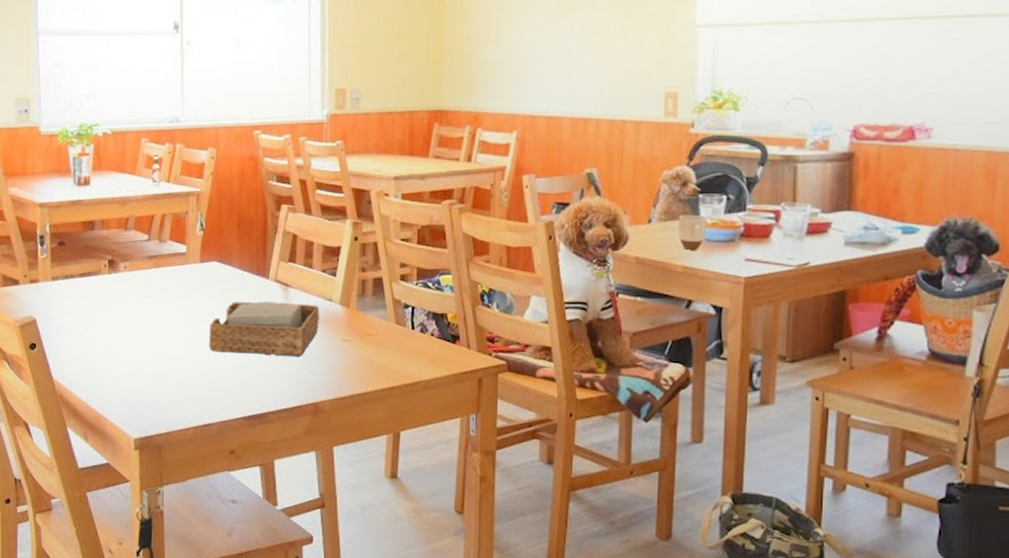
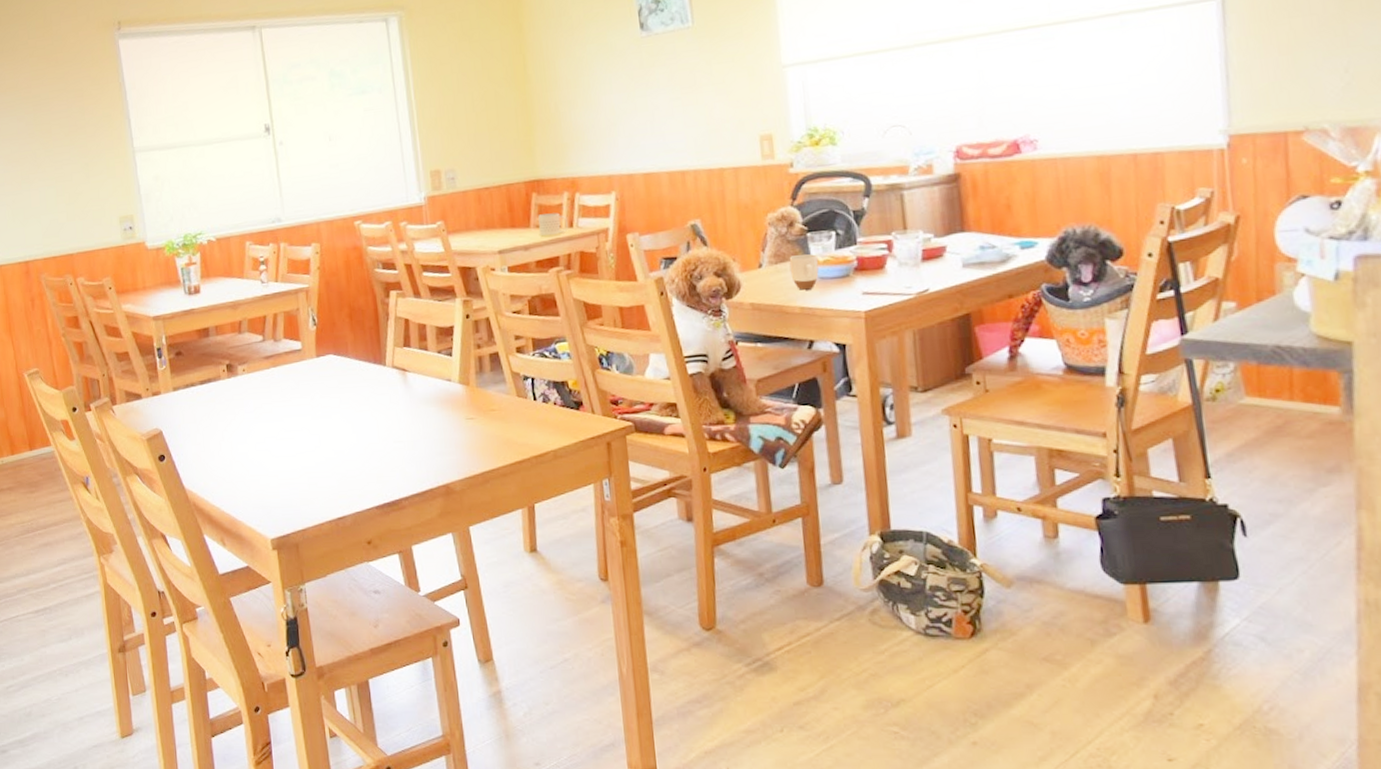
napkin holder: present [209,301,319,356] -> none [333,386,441,444]
mug: none [436,145,466,169] -> present [537,212,568,238]

